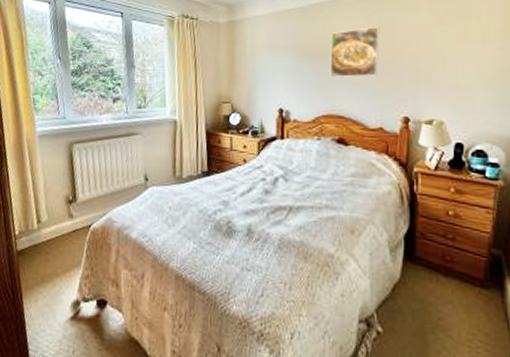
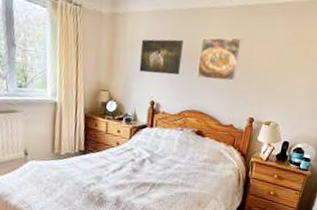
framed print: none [262,38,310,78] -> present [139,39,183,75]

